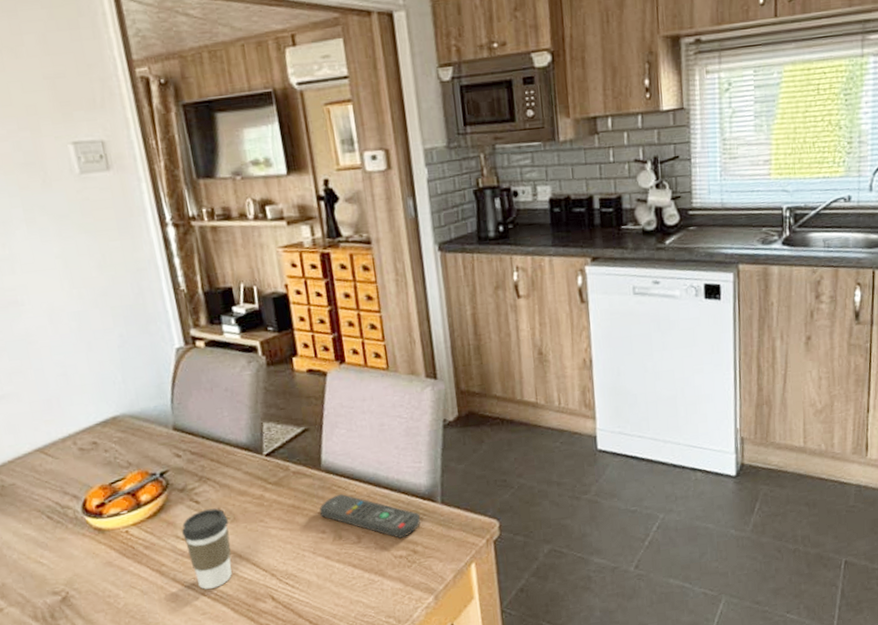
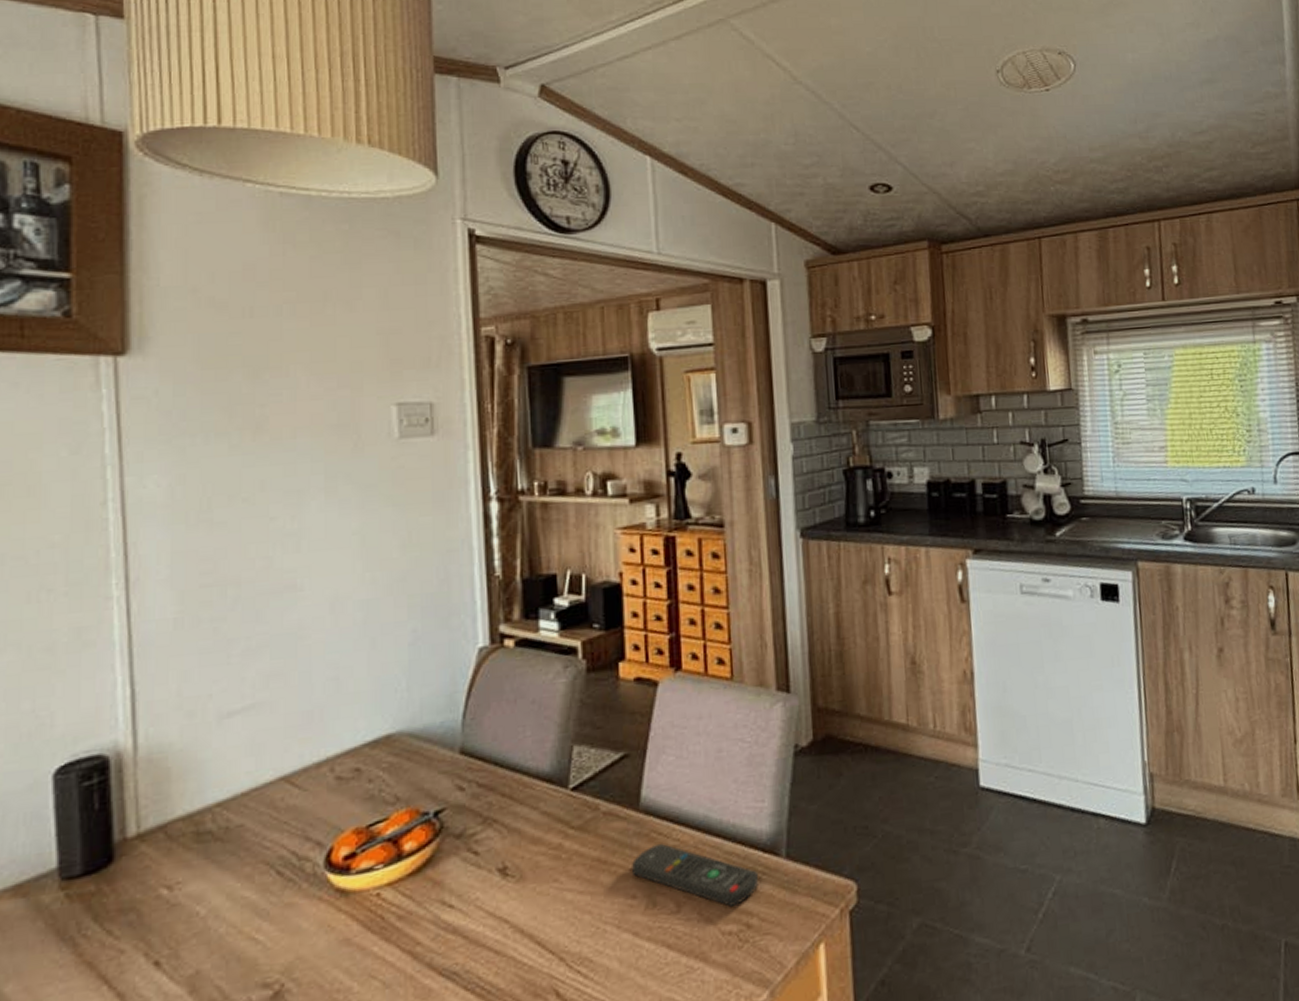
coffee cup: present [182,508,232,589] -> none [451,862,512,980]

